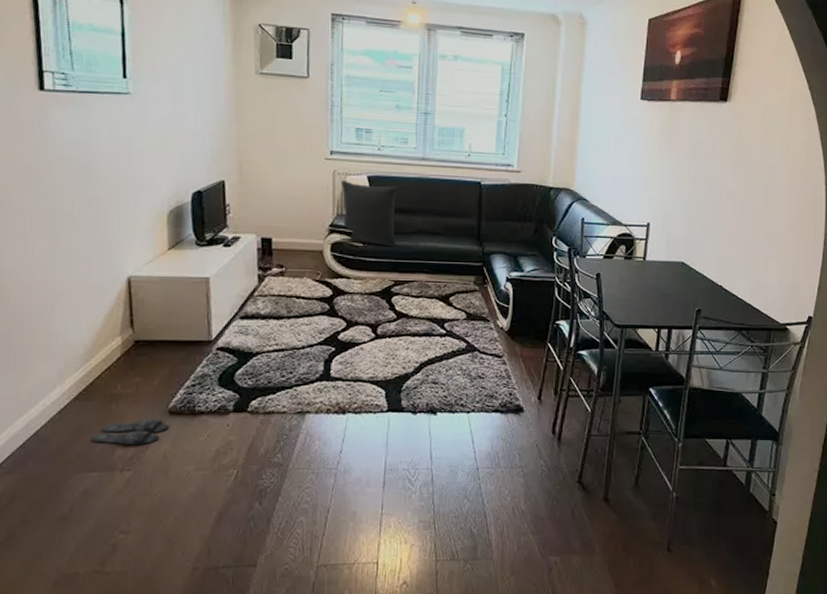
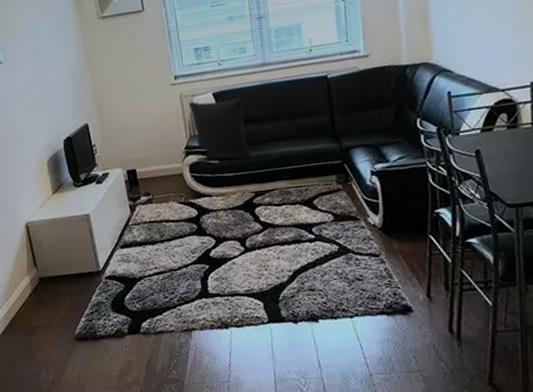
slippers: present [90,419,169,446] -> none [20,345,79,370]

